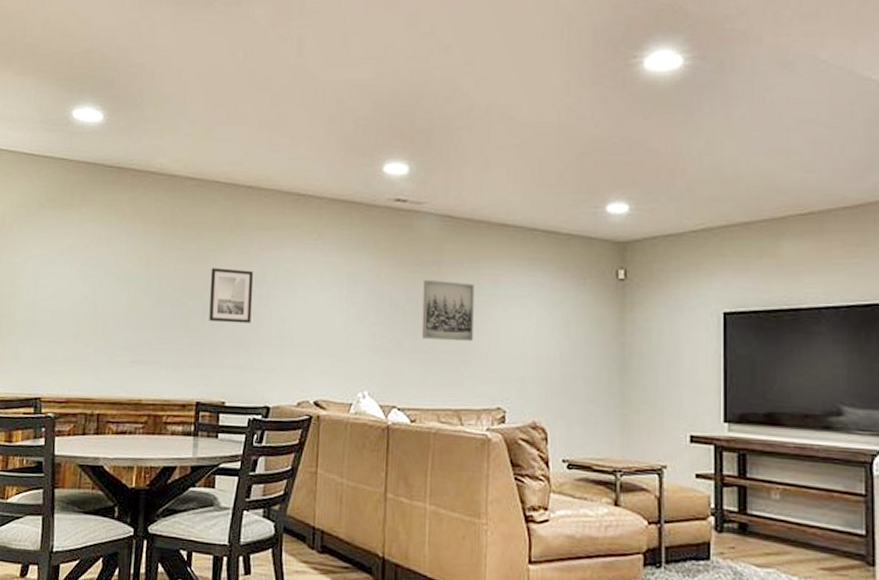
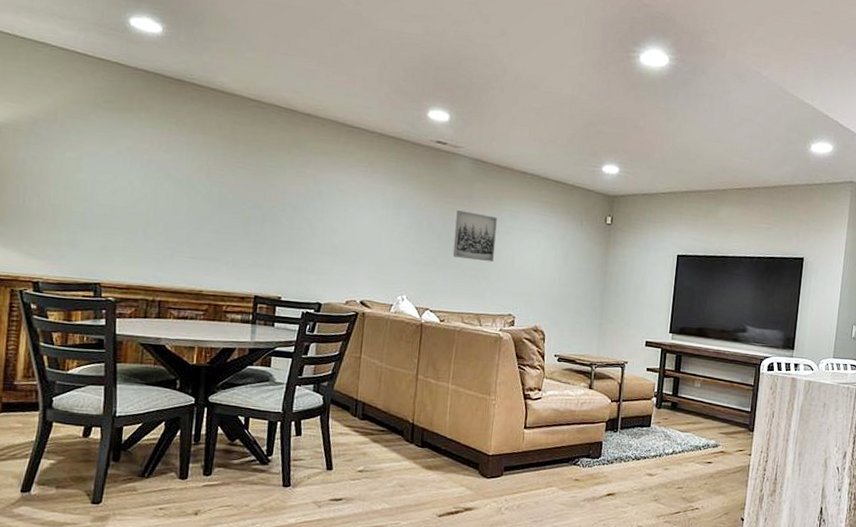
wall art: present [209,268,254,324] -> none [267,182,310,233]

